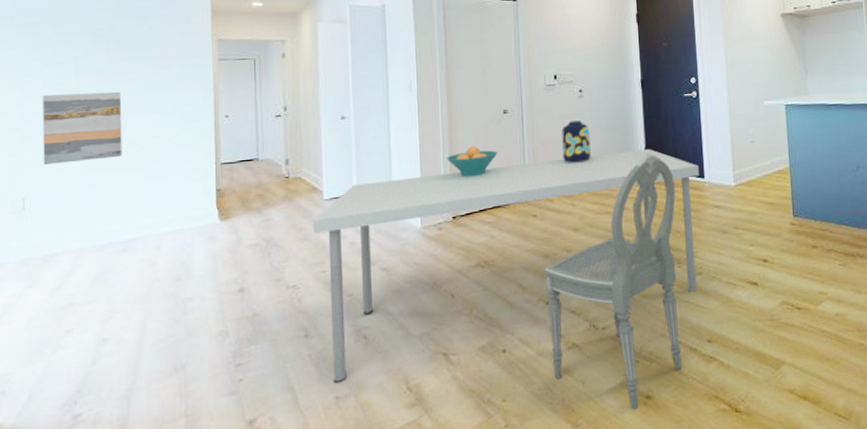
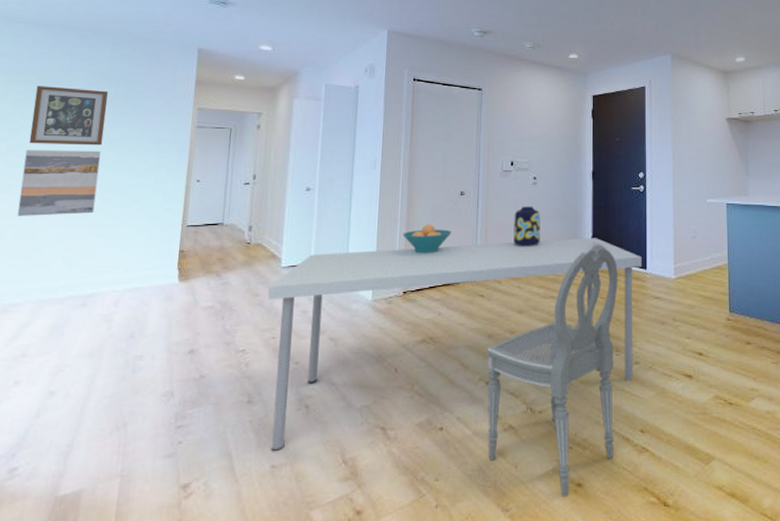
wall art: none [44,26,121,89] -> present [29,86,109,146]

